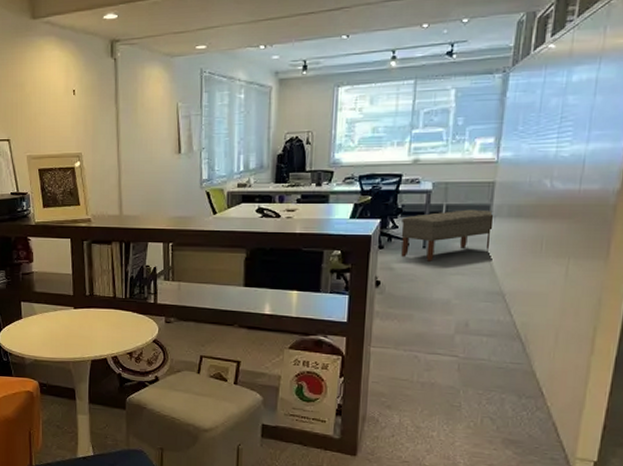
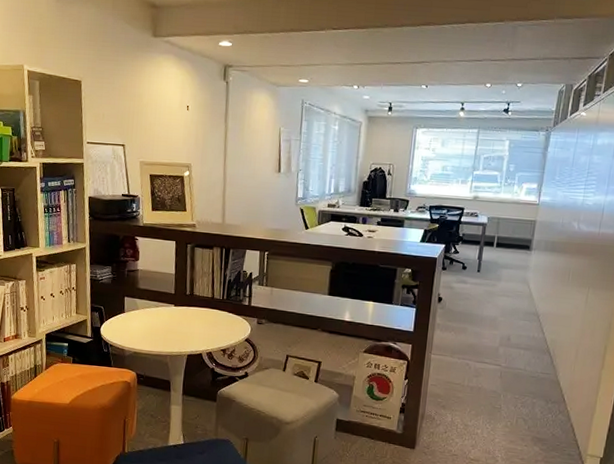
bench: present [401,209,493,261] -> none [460,241,533,284]

